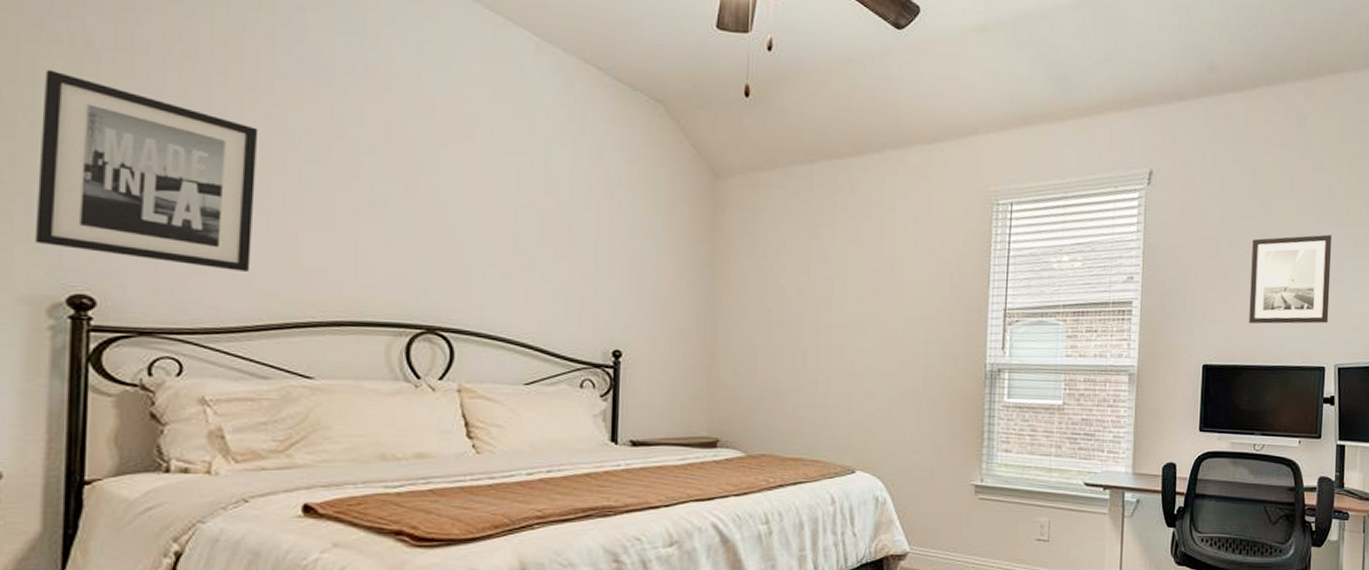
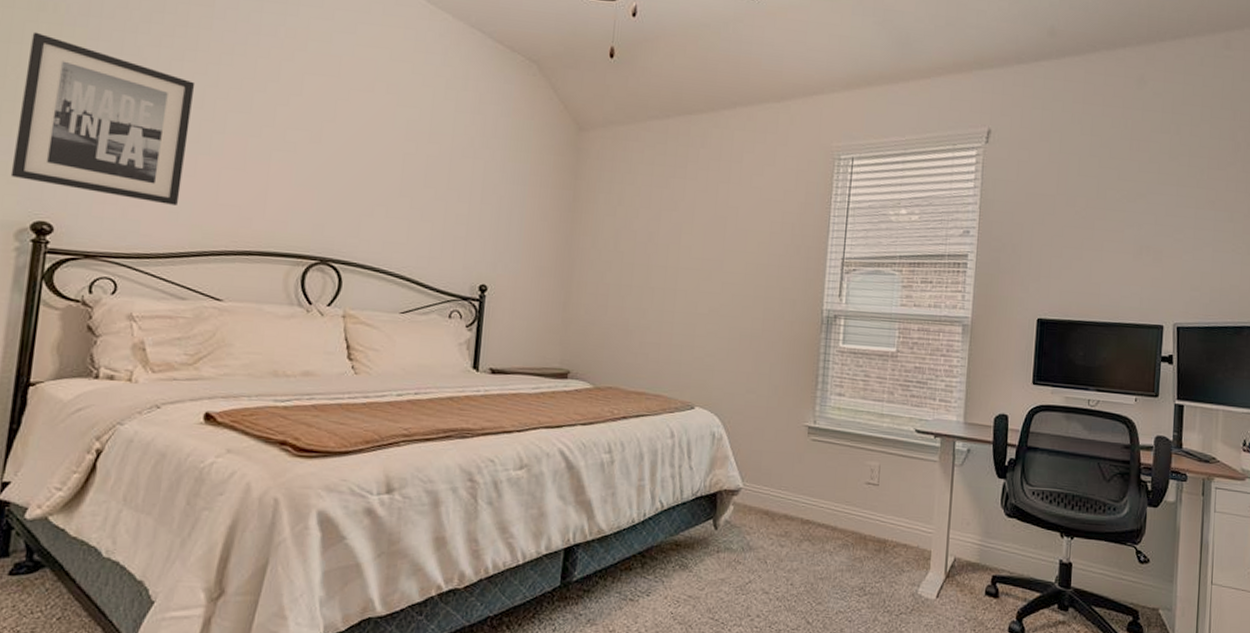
wall art: present [1249,234,1332,324] -> none [1085,194,1171,282]

